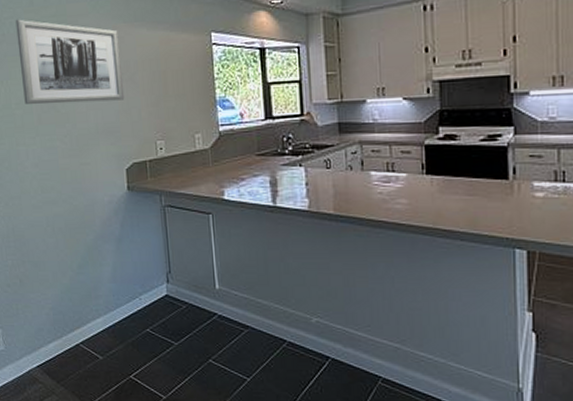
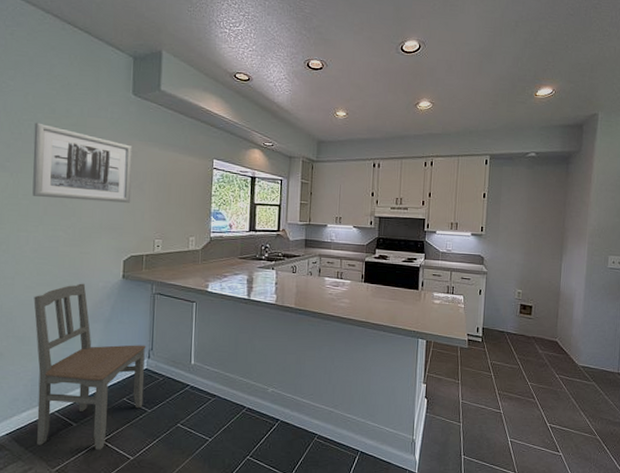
dining chair: none [42,199,169,387] -> present [33,283,146,450]

